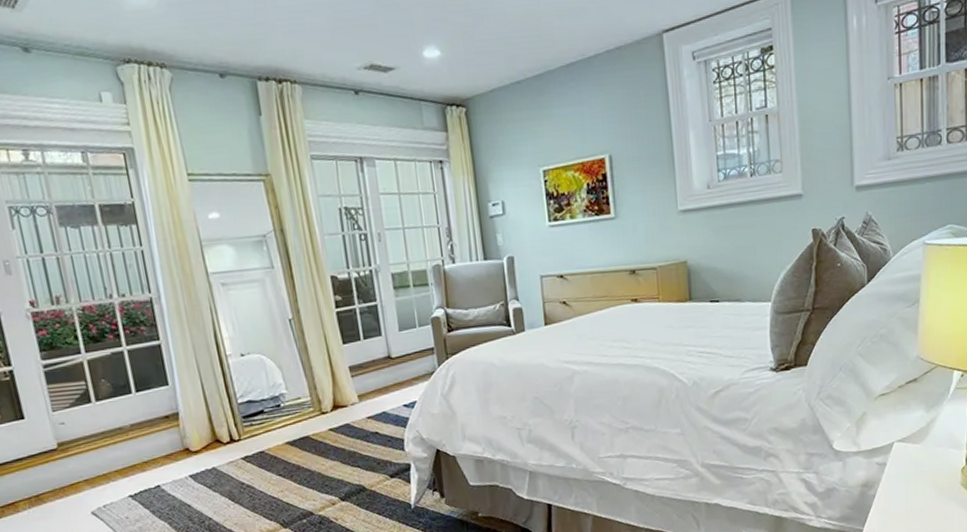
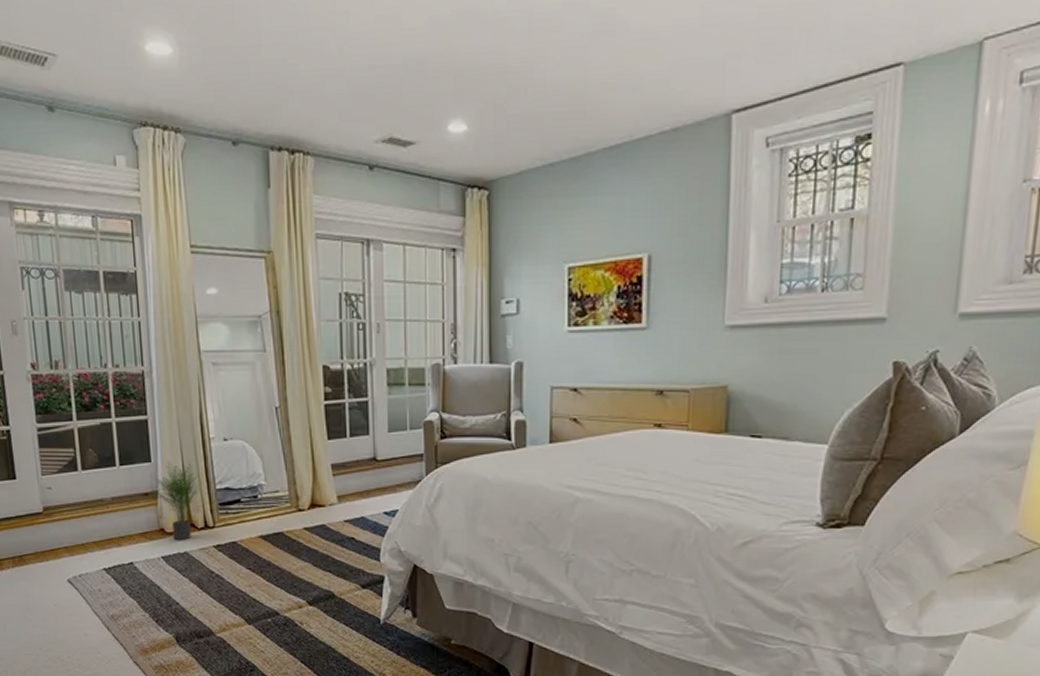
potted plant: none [173,376,223,458] -> present [152,458,202,540]

